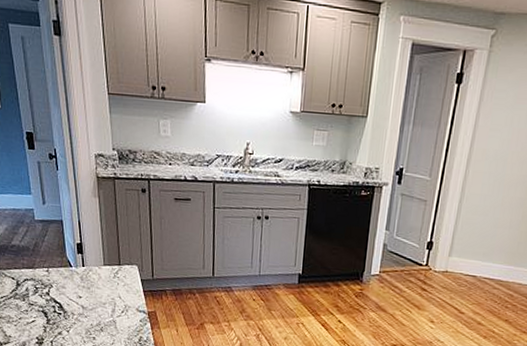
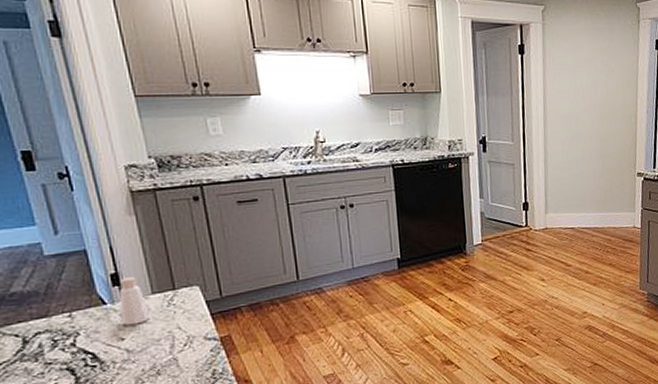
pepper shaker: none [81,248,102,288] -> present [119,277,151,326]

